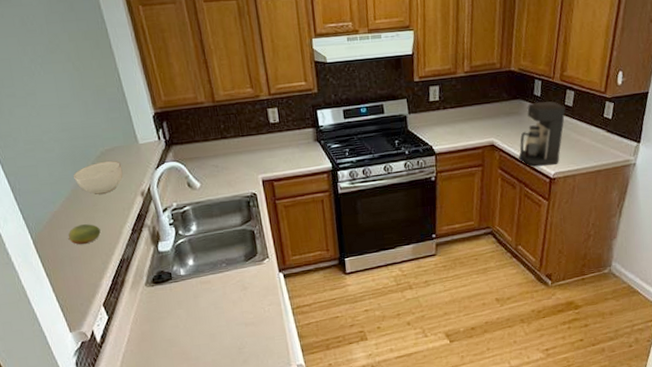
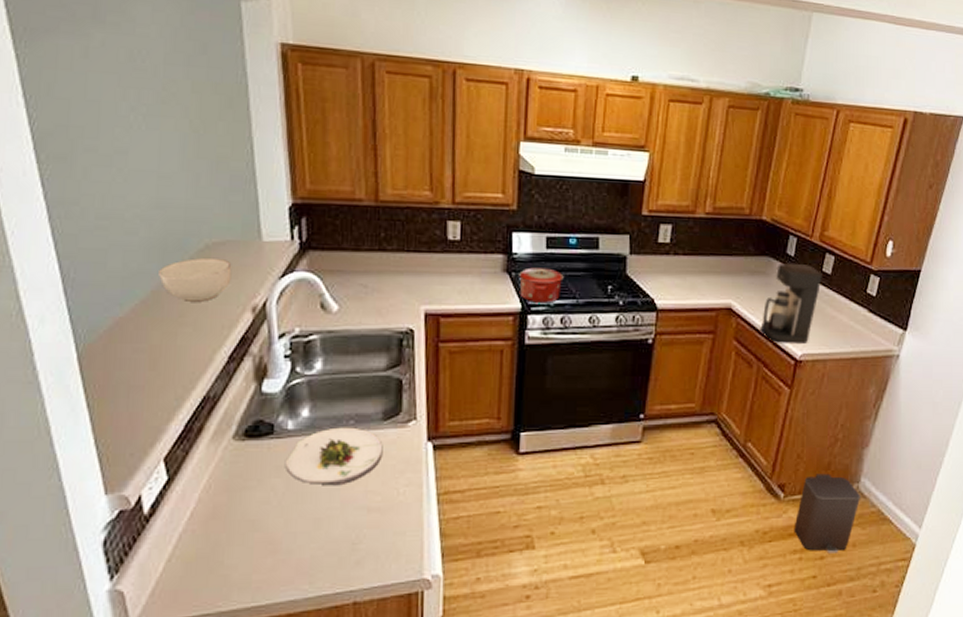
fruit: present [68,224,101,245] -> none [132,341,182,370]
salad plate: none [184,268,249,311] -> present [286,427,383,486]
casserole: none [325,133,362,162] -> present [518,267,565,303]
pedal bin: none [562,262,614,322] -> present [794,473,861,554]

